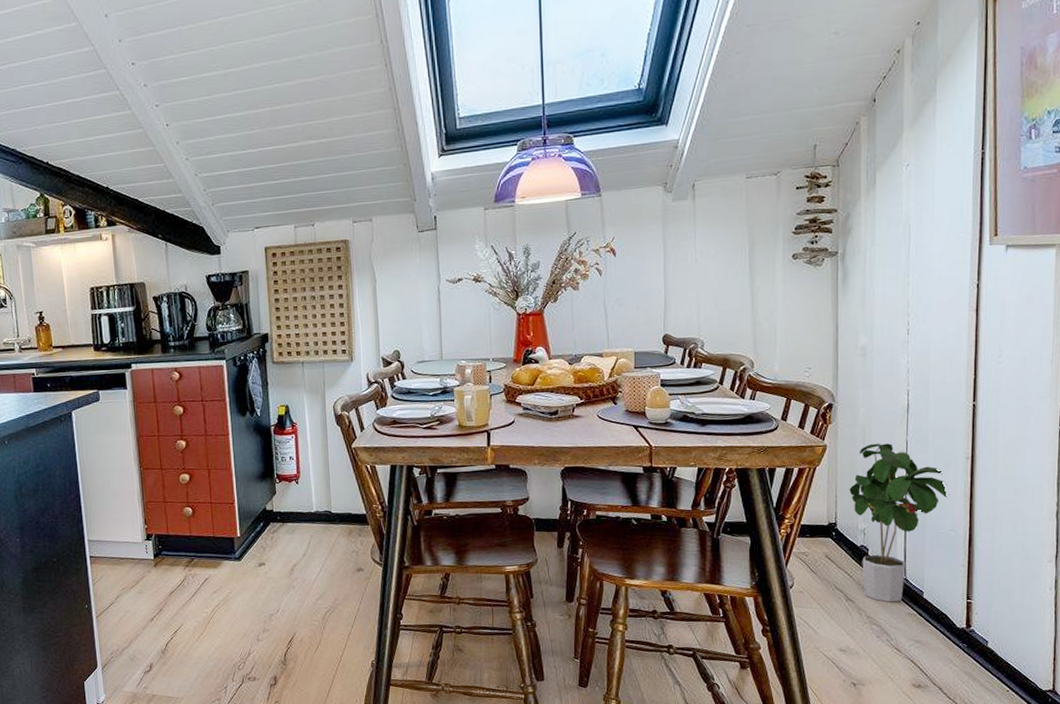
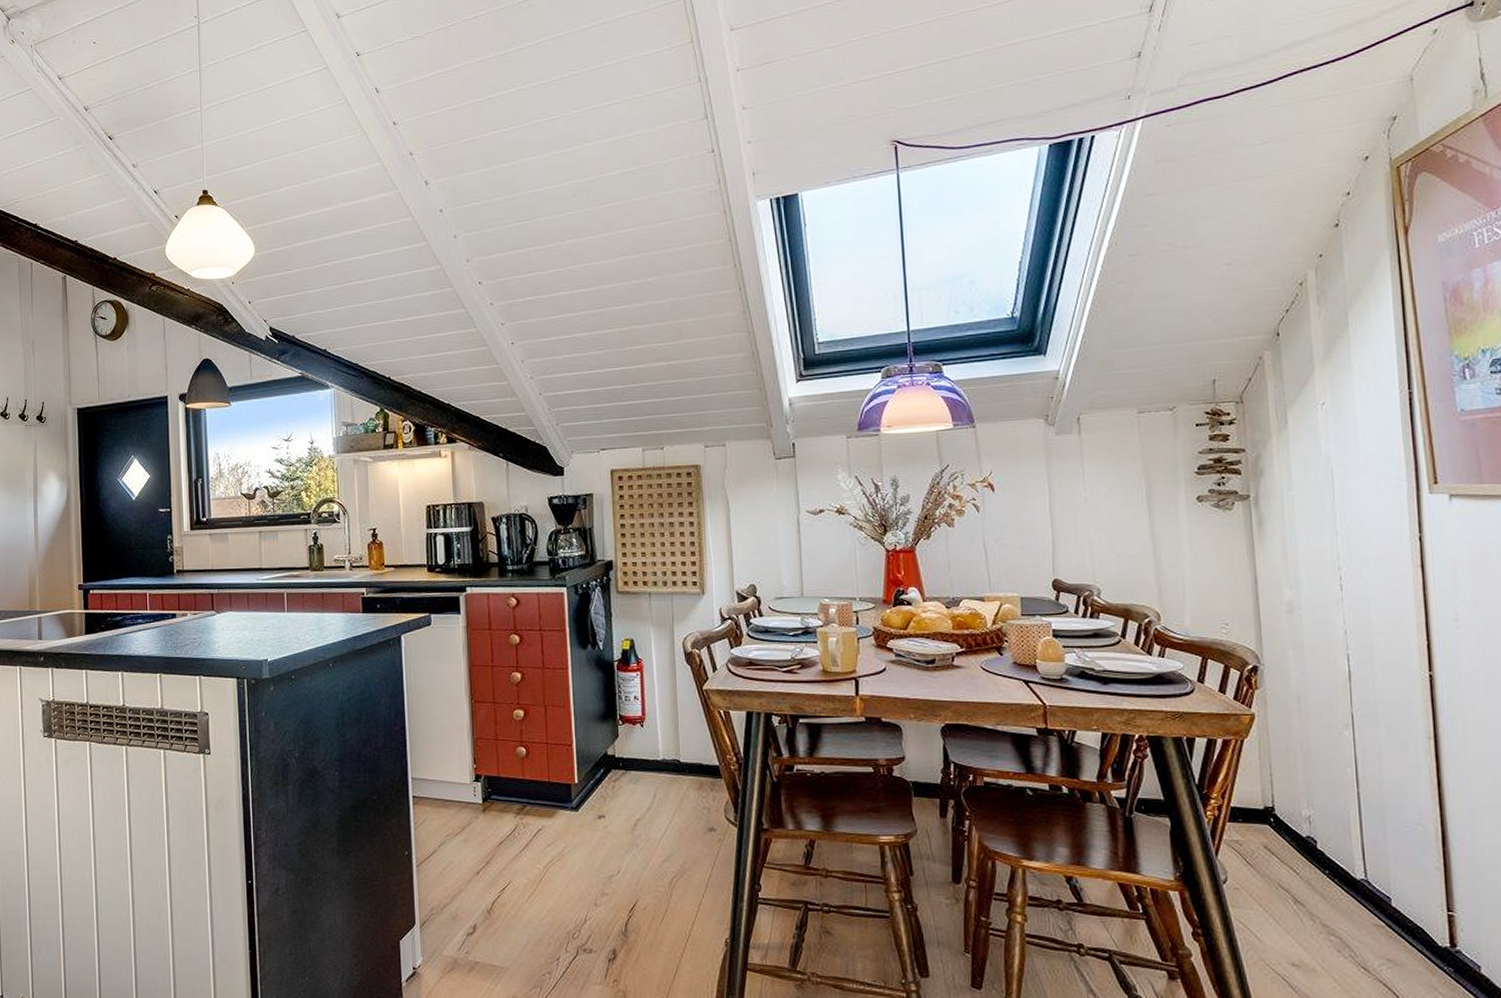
potted plant: present [849,443,950,603] -> none [1286,714,1412,909]

